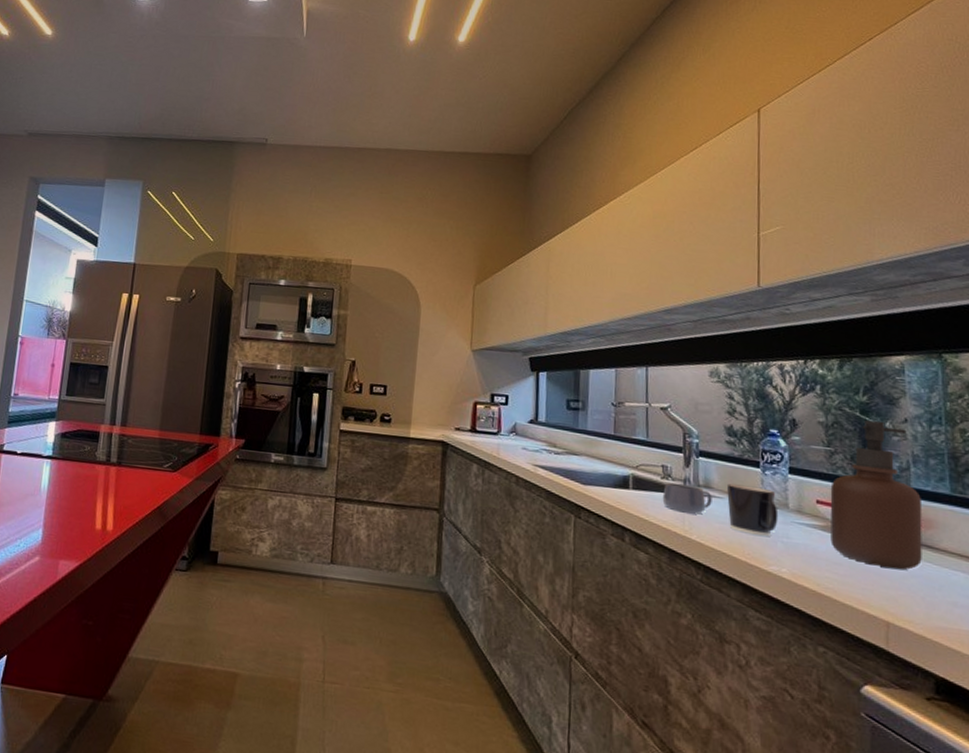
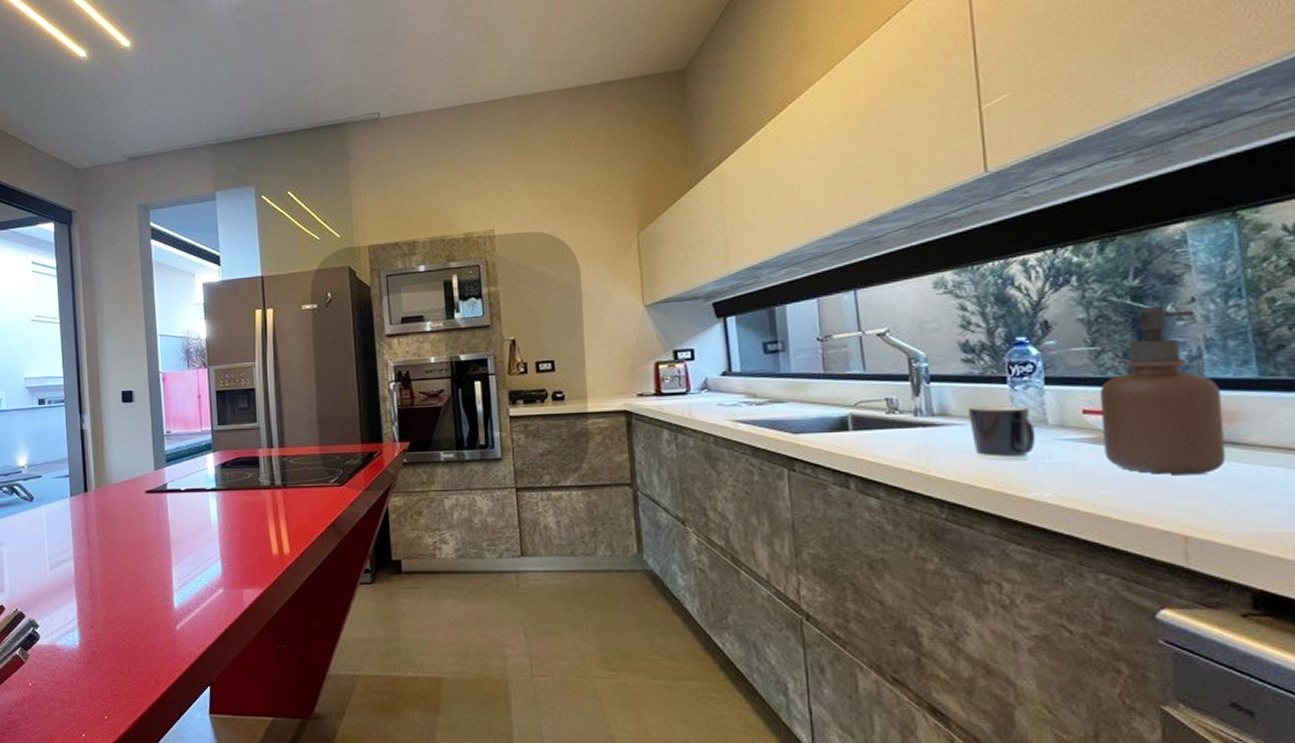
mug: present [662,482,712,515] -> none [890,415,952,448]

